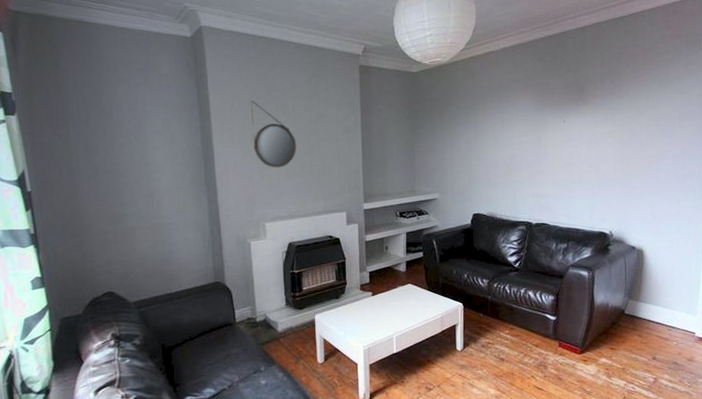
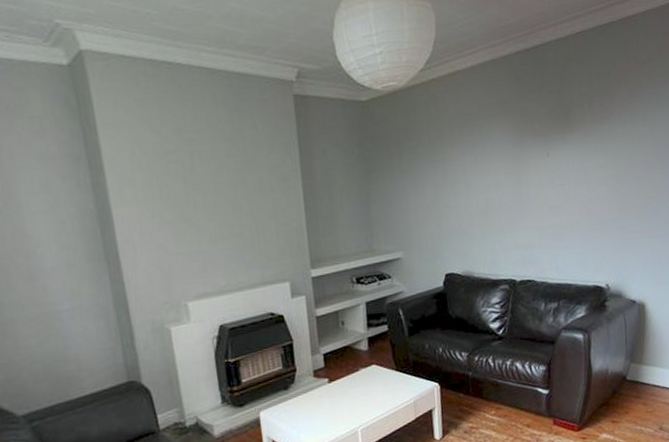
home mirror: present [251,101,297,168] -> none [156,146,221,232]

